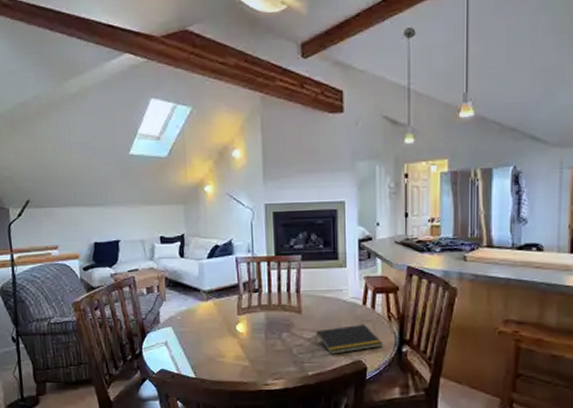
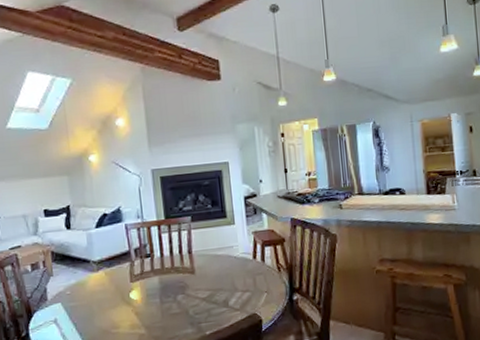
notepad: present [315,324,383,354] -> none [210,277,275,311]

